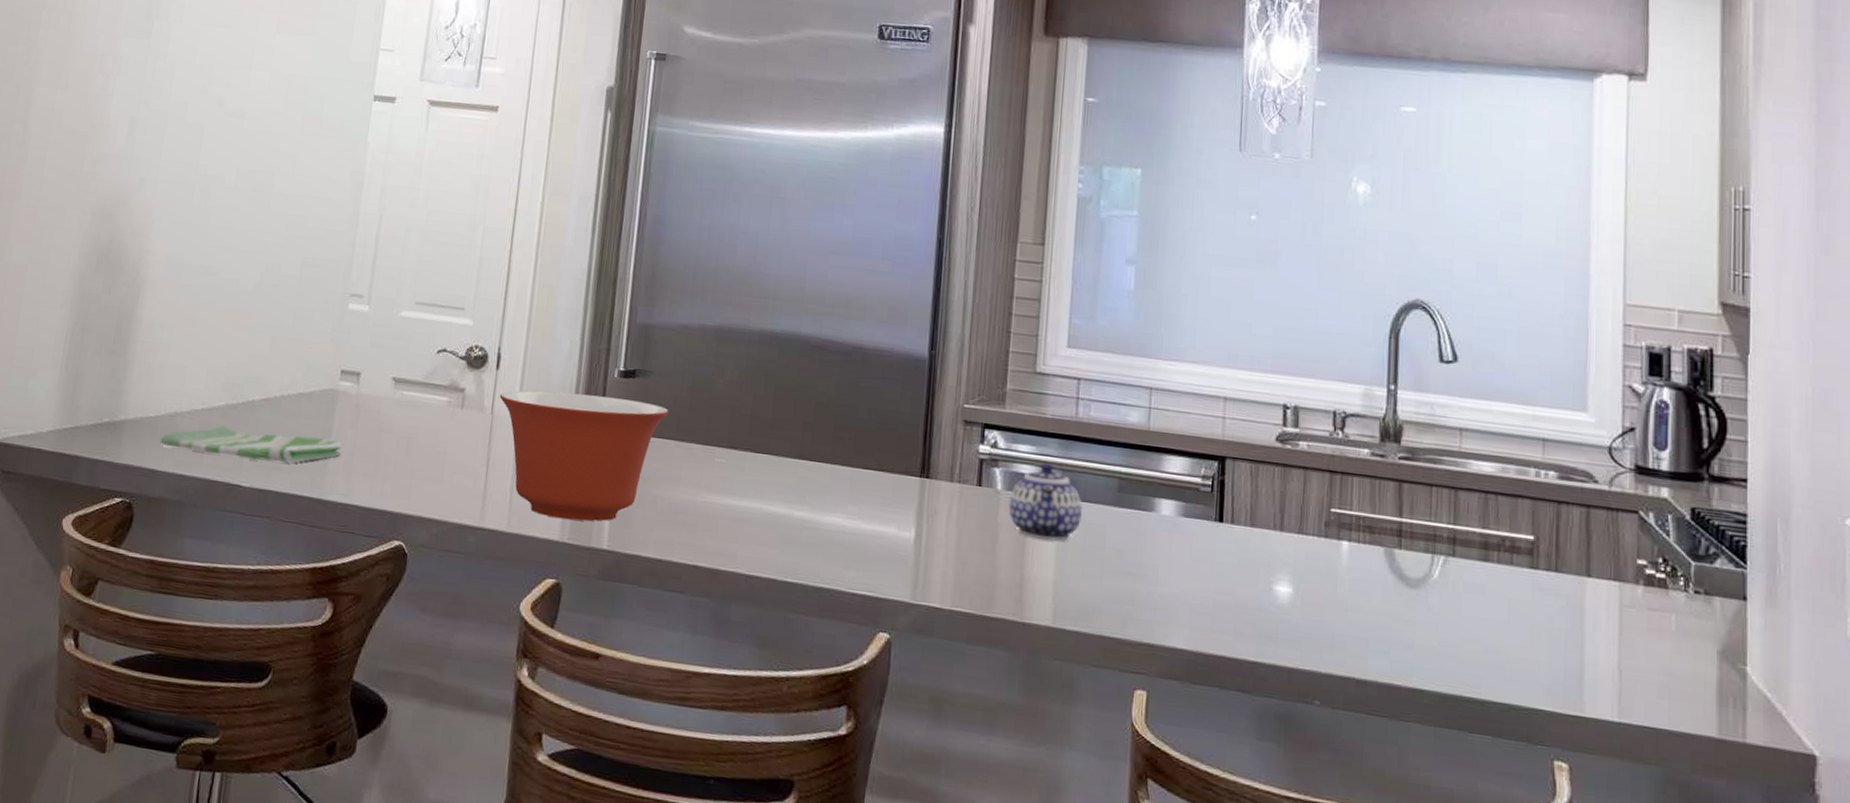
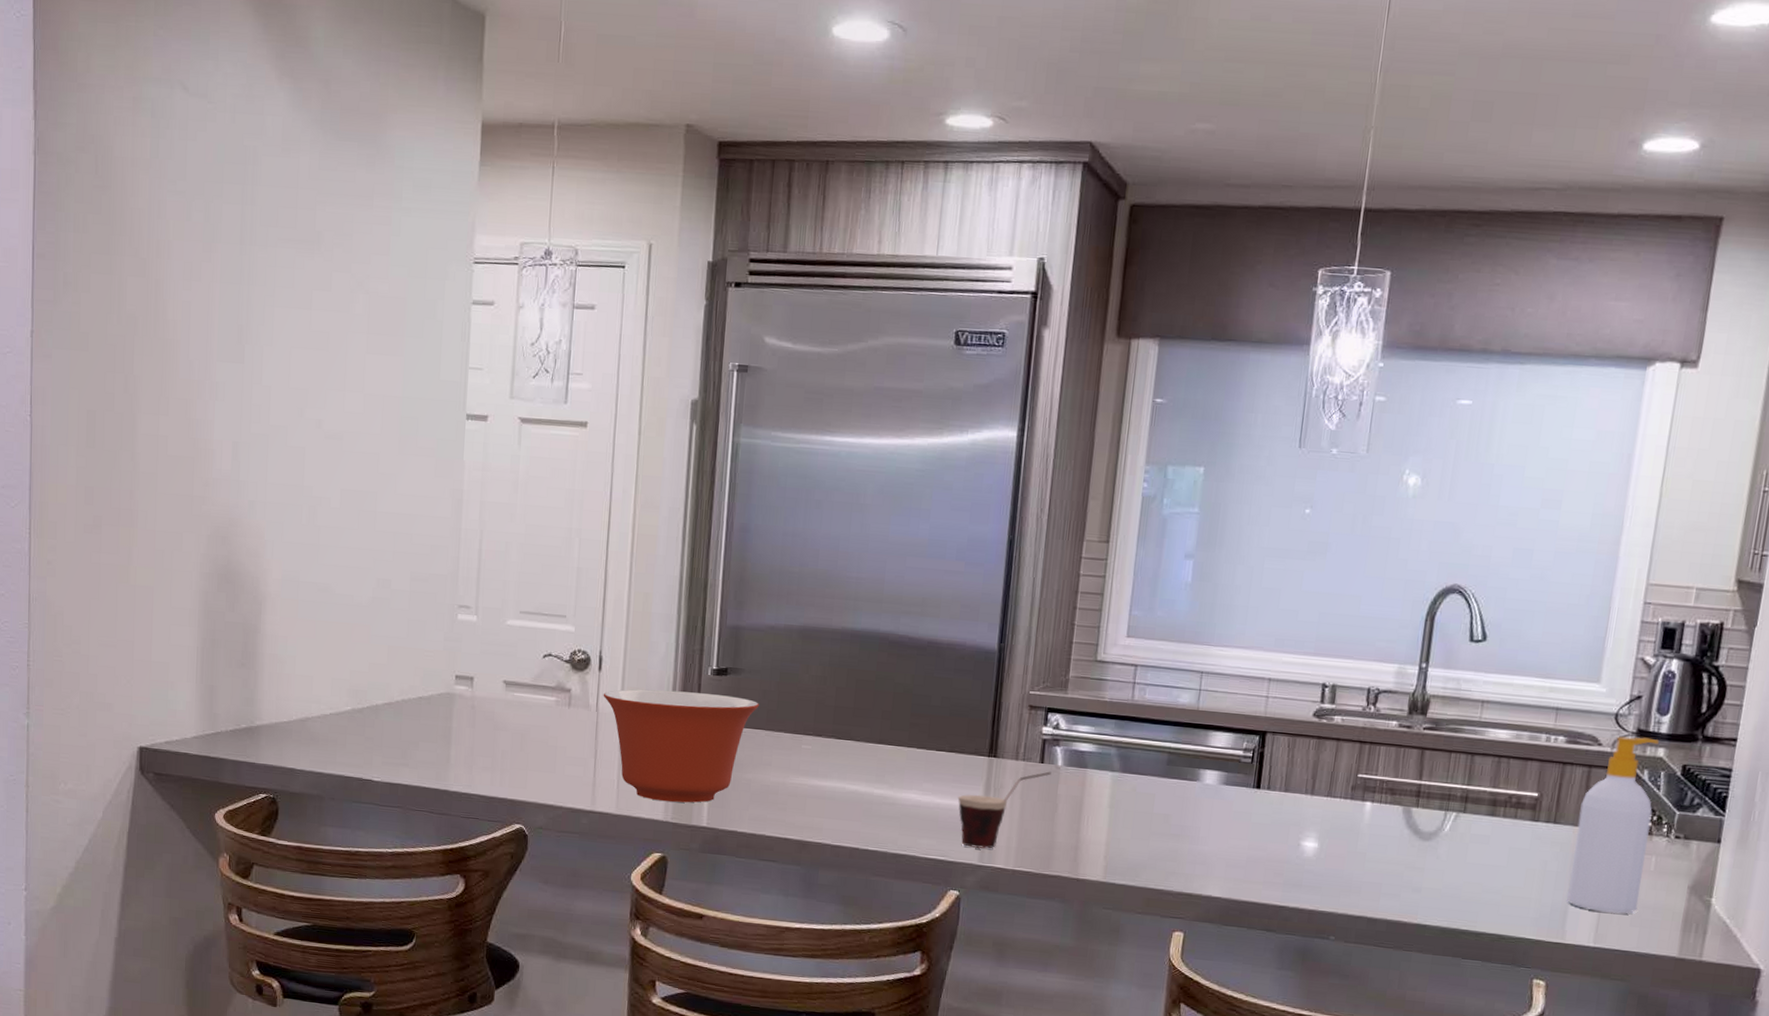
dish towel: present [159,426,342,463] -> none [294,728,462,759]
cup: none [887,495,990,584] -> present [957,771,1051,849]
teapot: present [1008,463,1082,541] -> none [1067,741,1134,809]
soap bottle: none [1580,473,1666,683] -> present [1566,736,1659,914]

